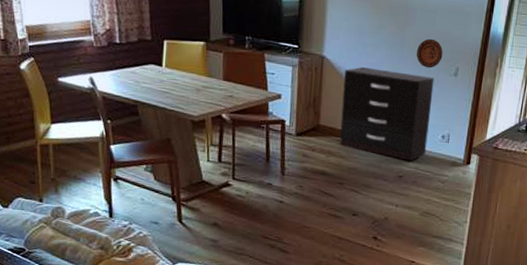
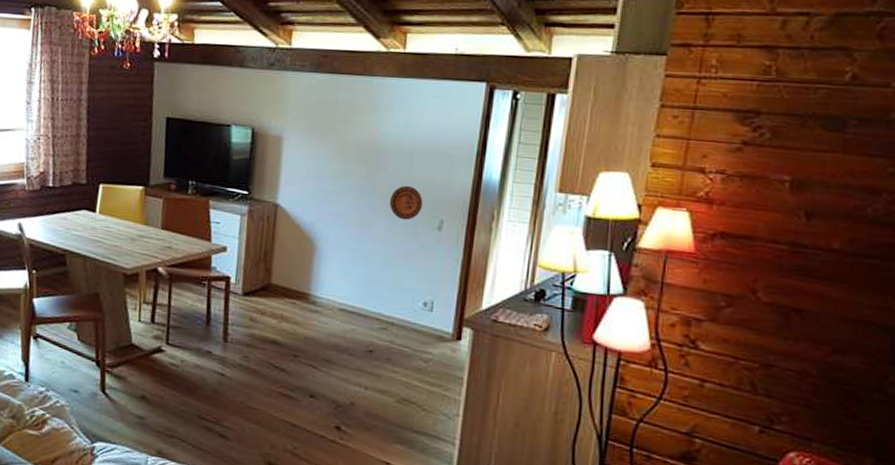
dresser: present [339,67,435,161] -> none [295,217,413,332]

